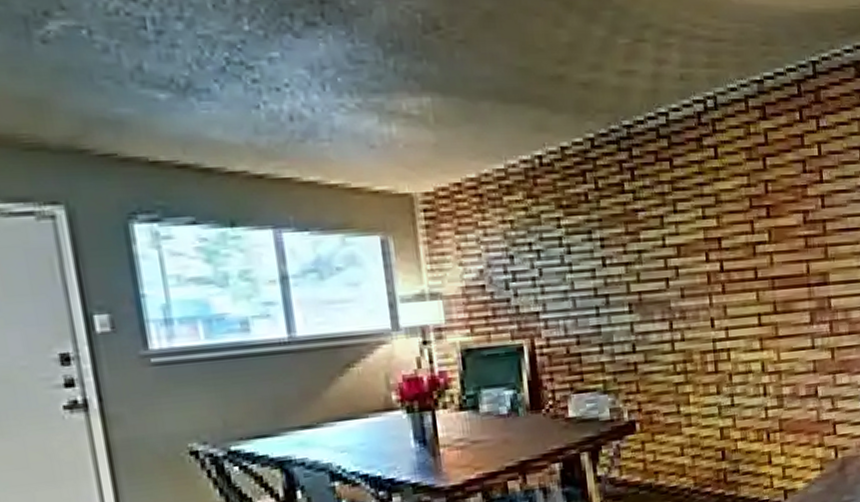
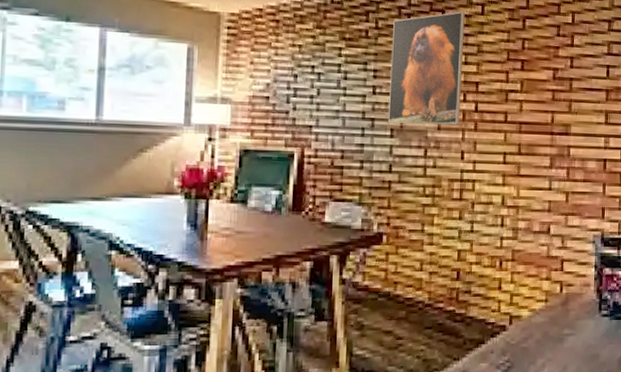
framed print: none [615,157,705,296] -> present [388,11,465,125]

